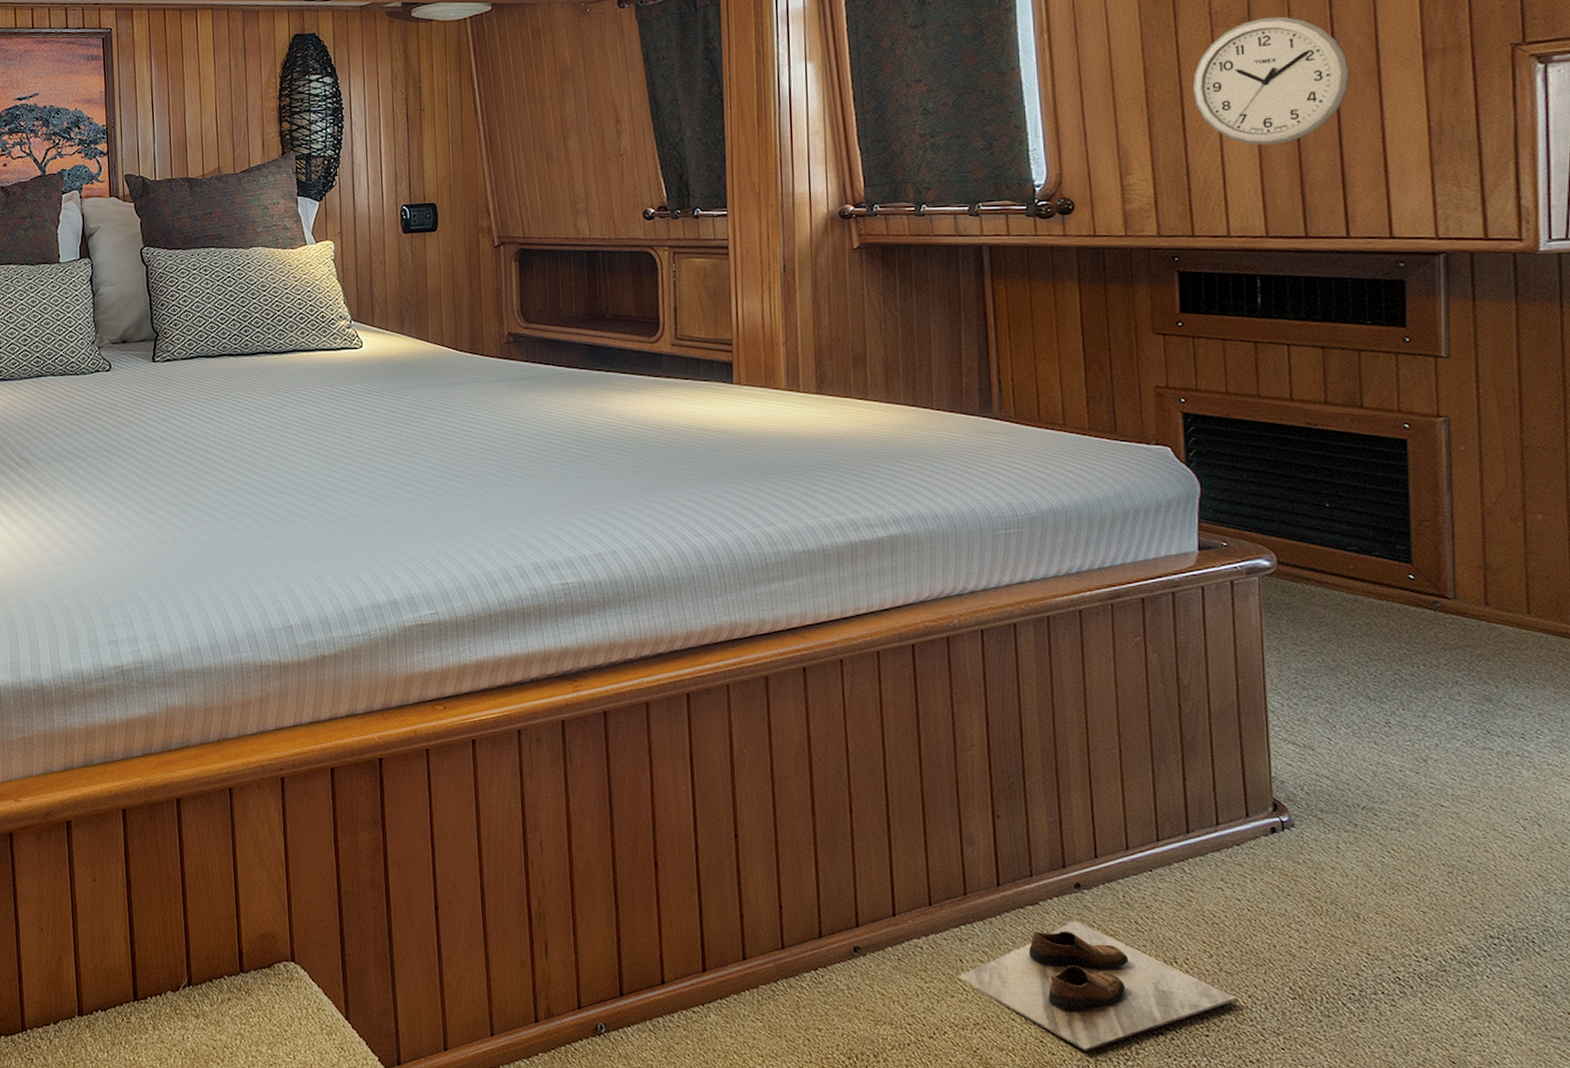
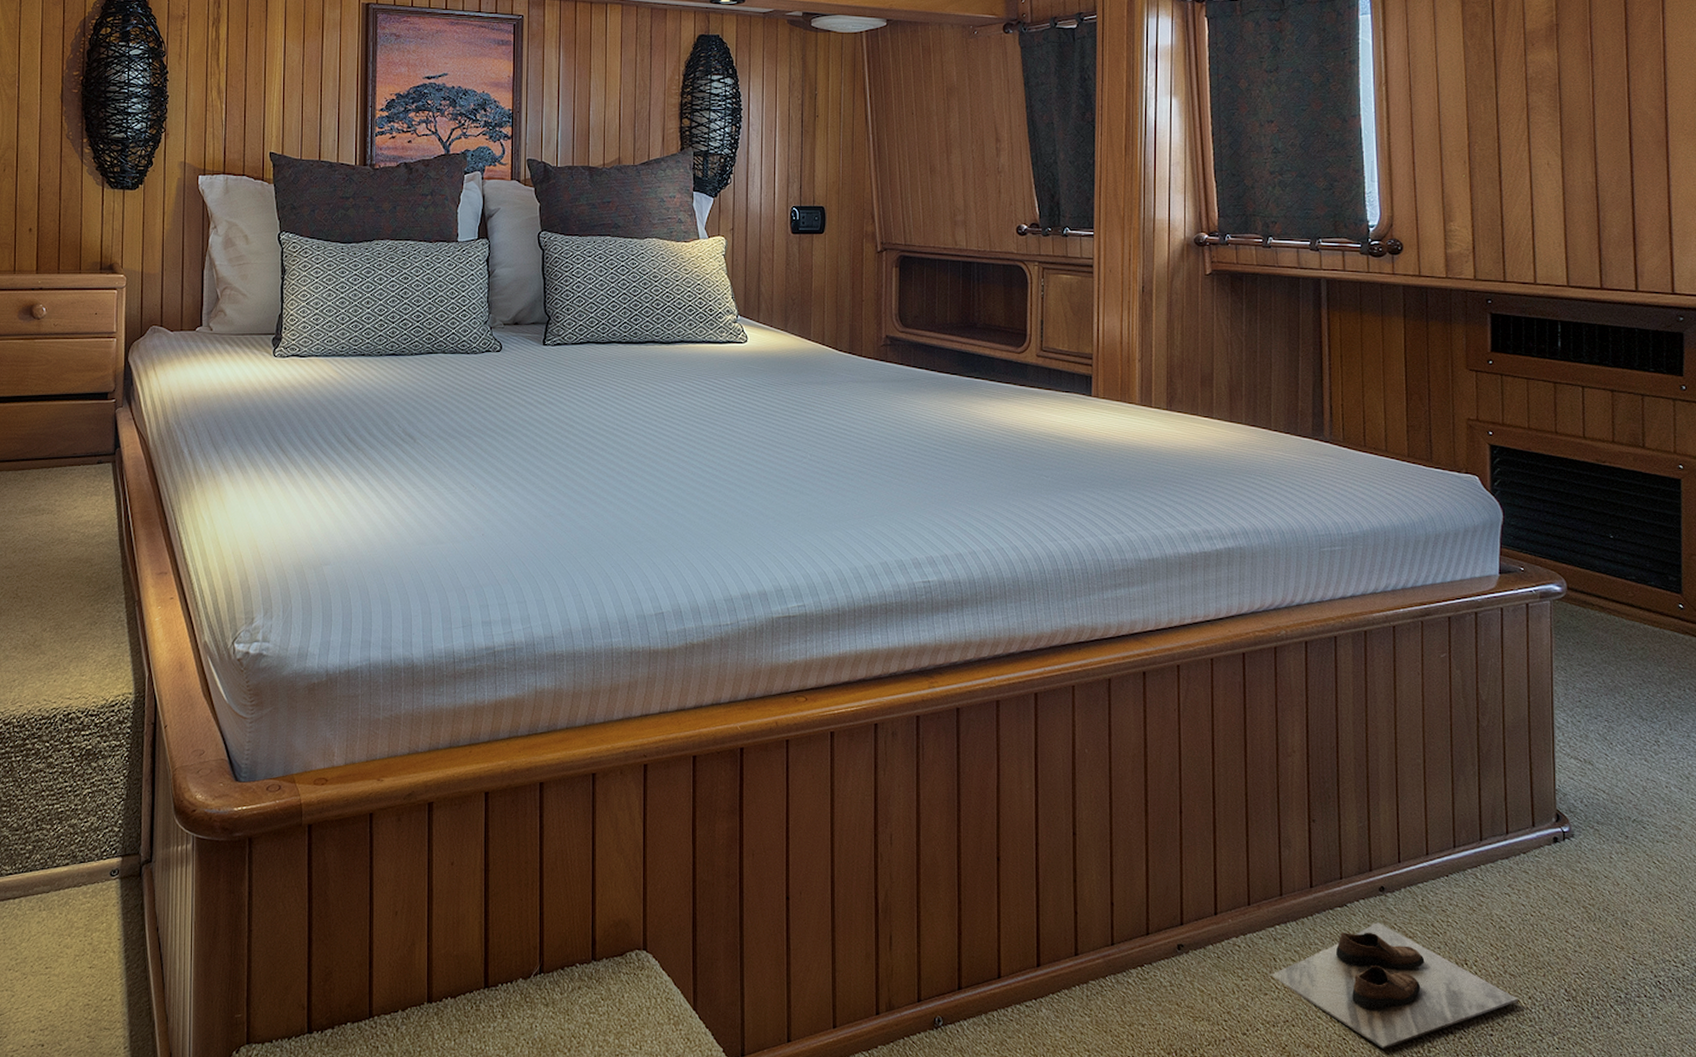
wall clock: present [1192,16,1350,146] -> none [1509,86,1643,203]

